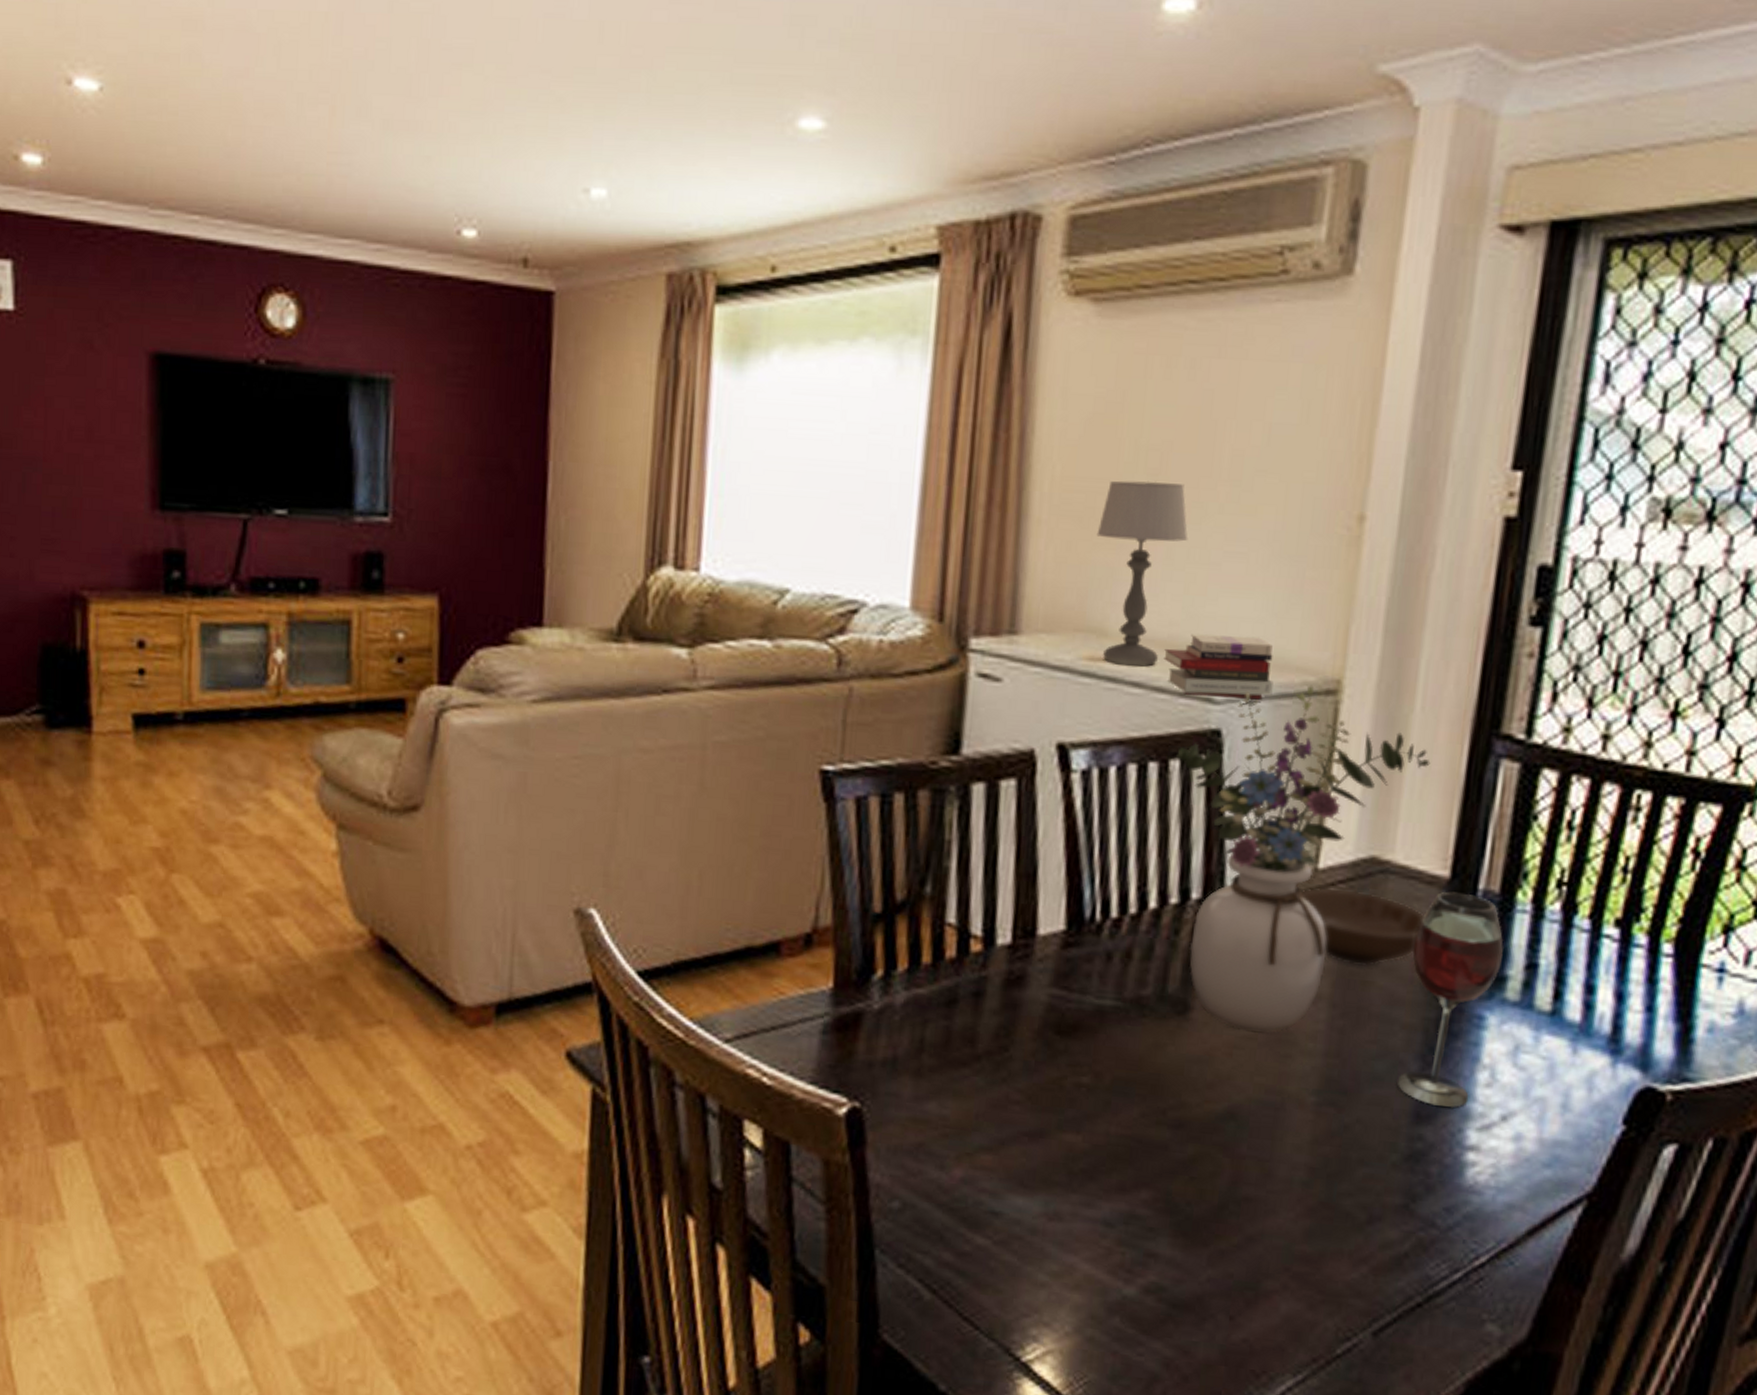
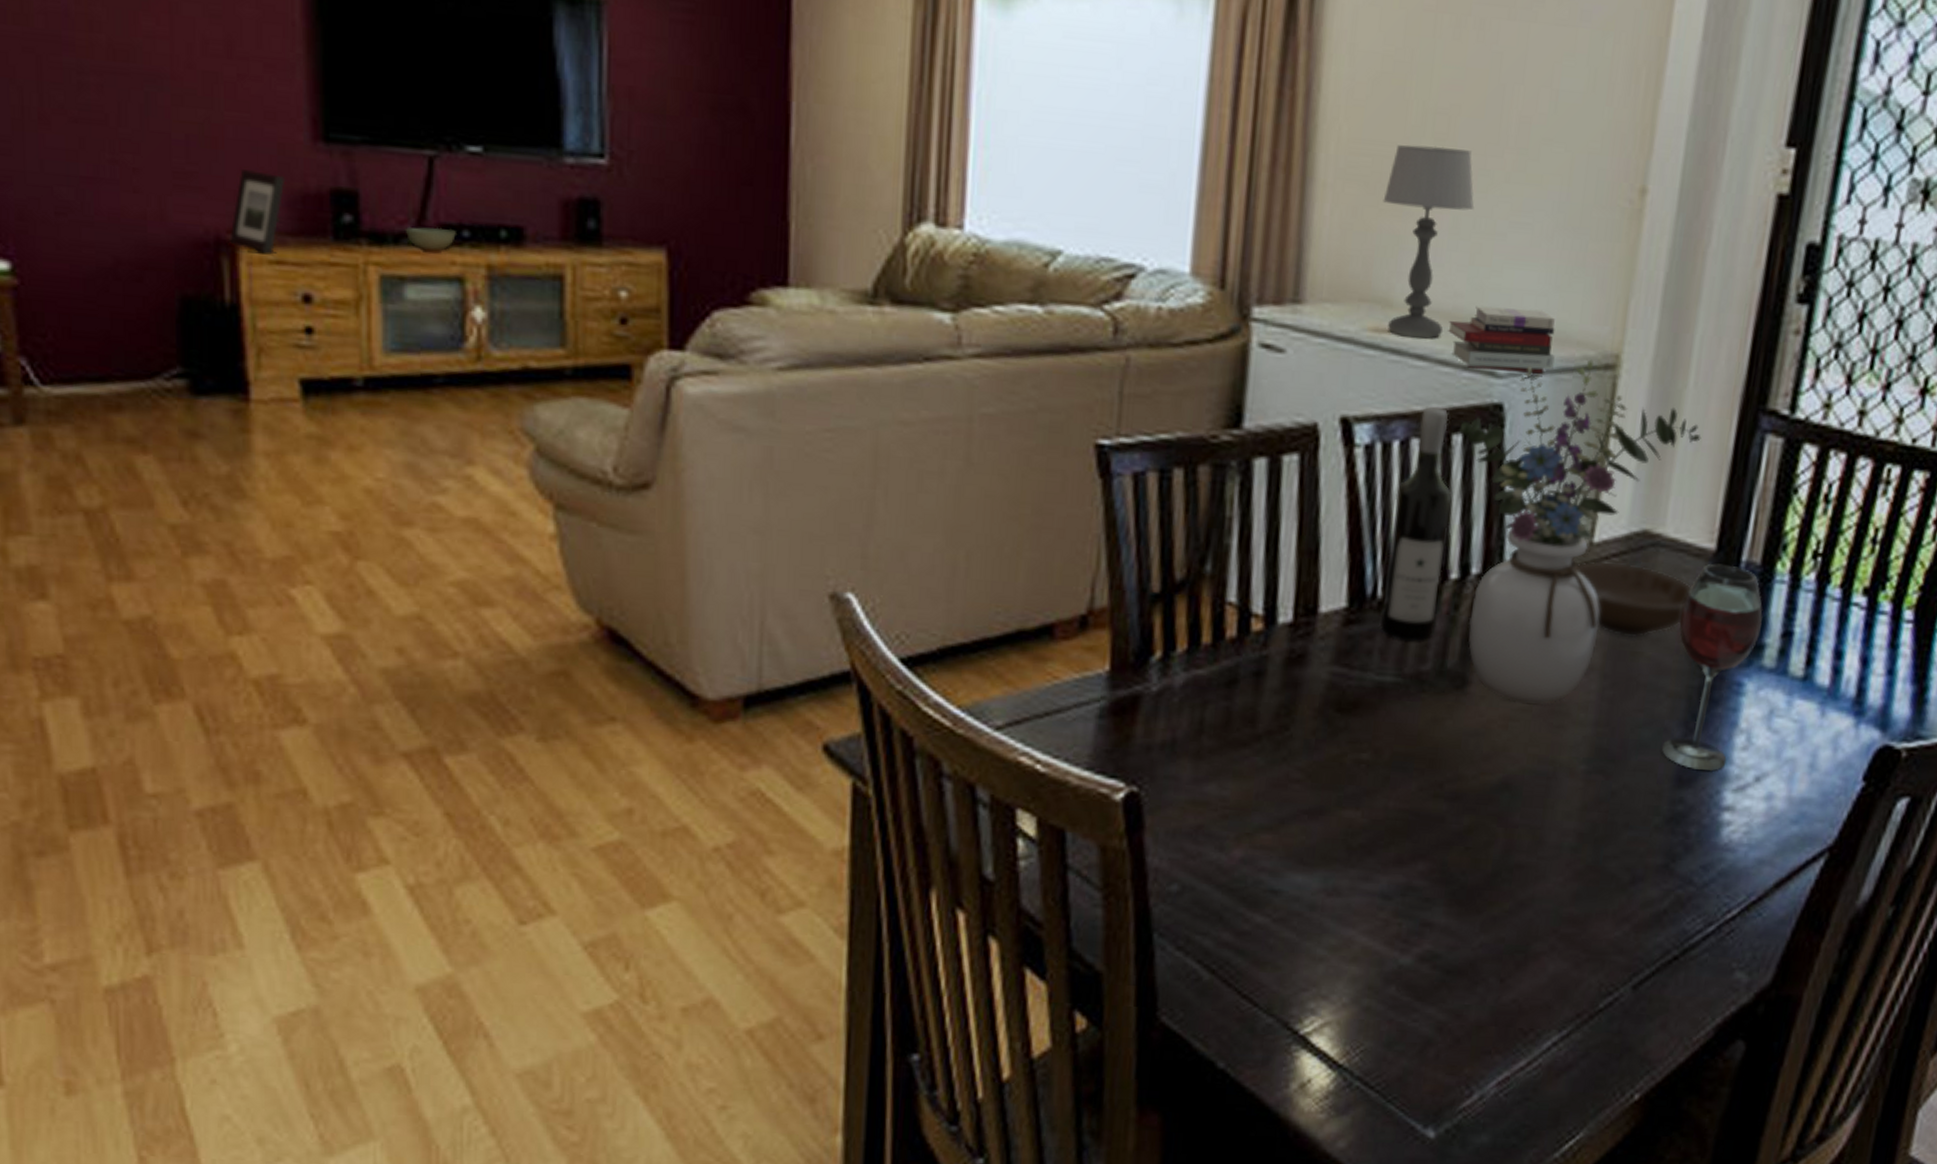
picture frame: none [82,535,129,607] -> present [229,169,286,255]
bowl: none [222,580,263,604] -> present [405,227,456,255]
bottle: none [1099,732,1170,965] -> present [1380,406,1452,641]

